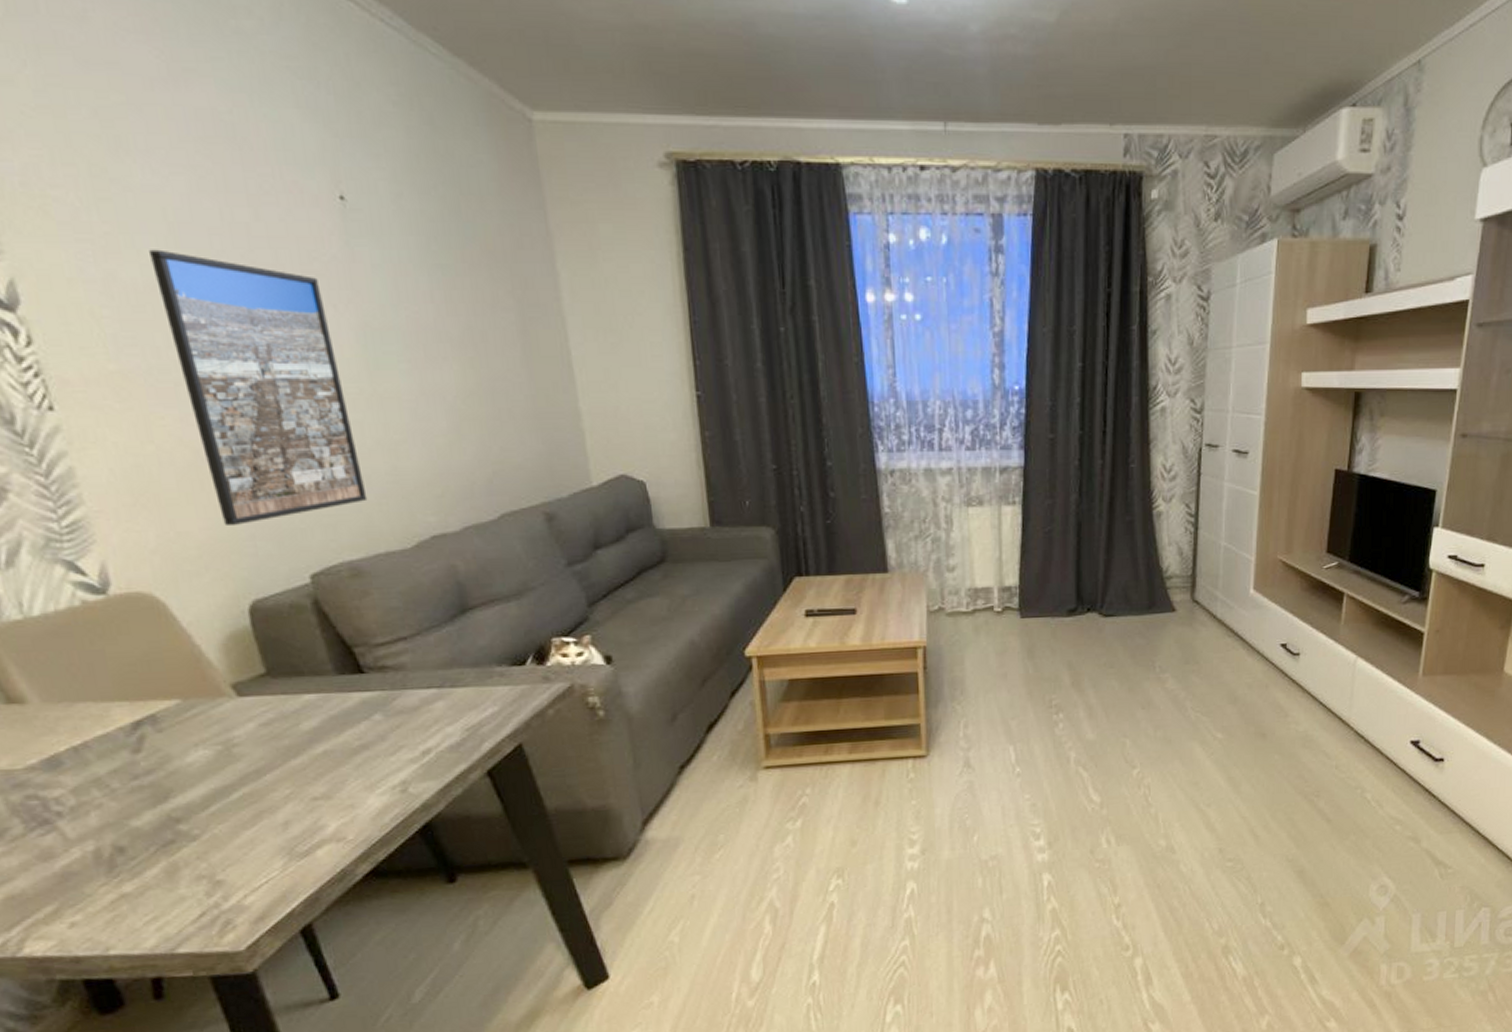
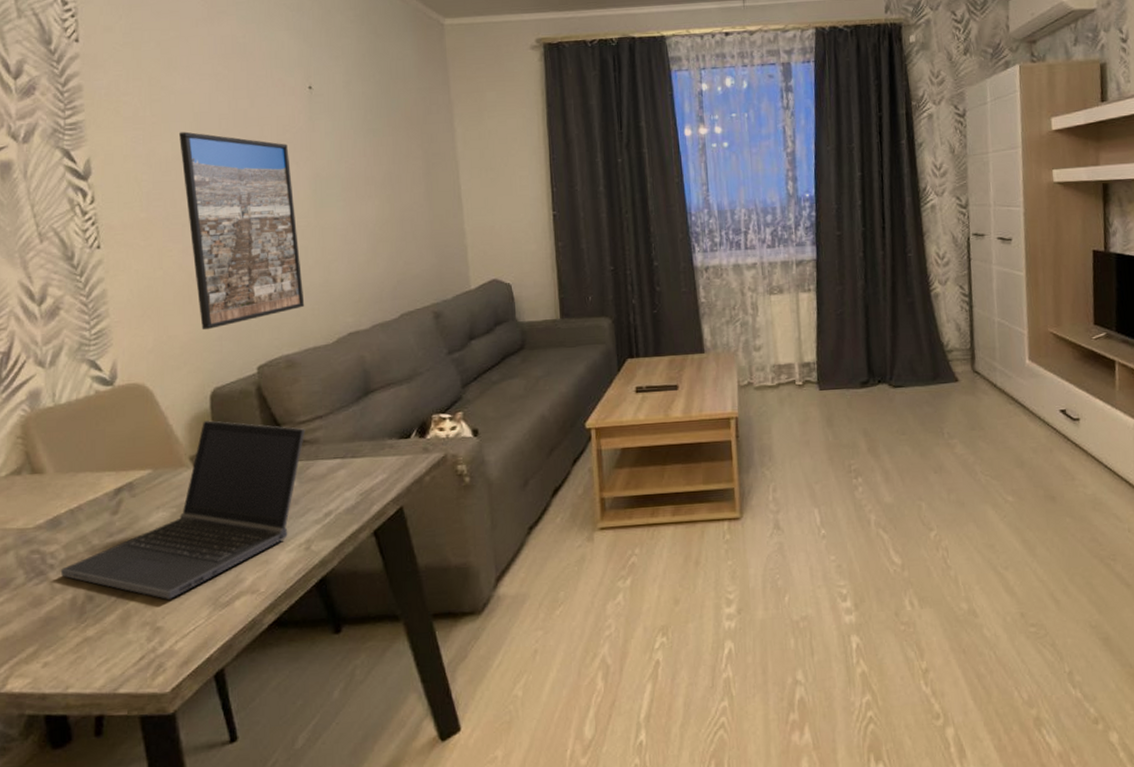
laptop computer: none [72,640,386,850] -> present [60,420,306,599]

